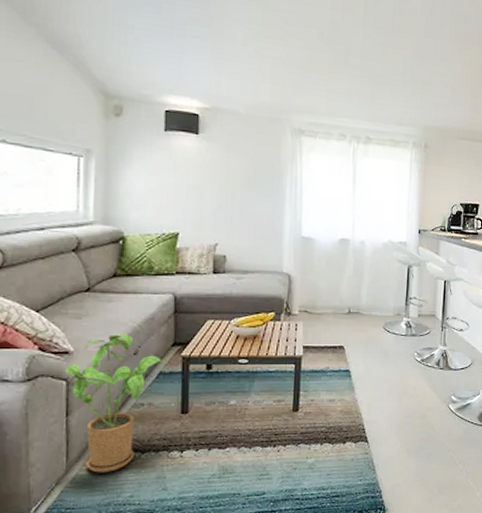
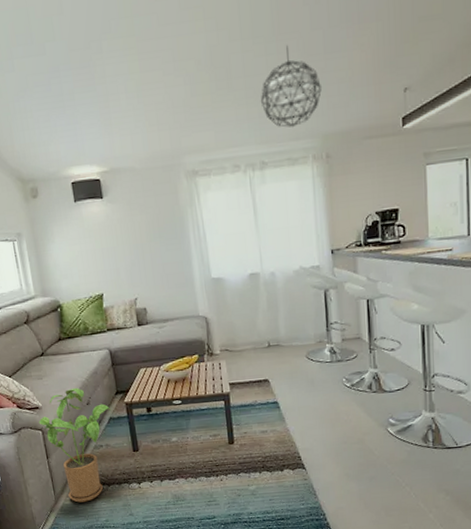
pendant light: none [373,43,428,113] -> present [260,45,322,128]

